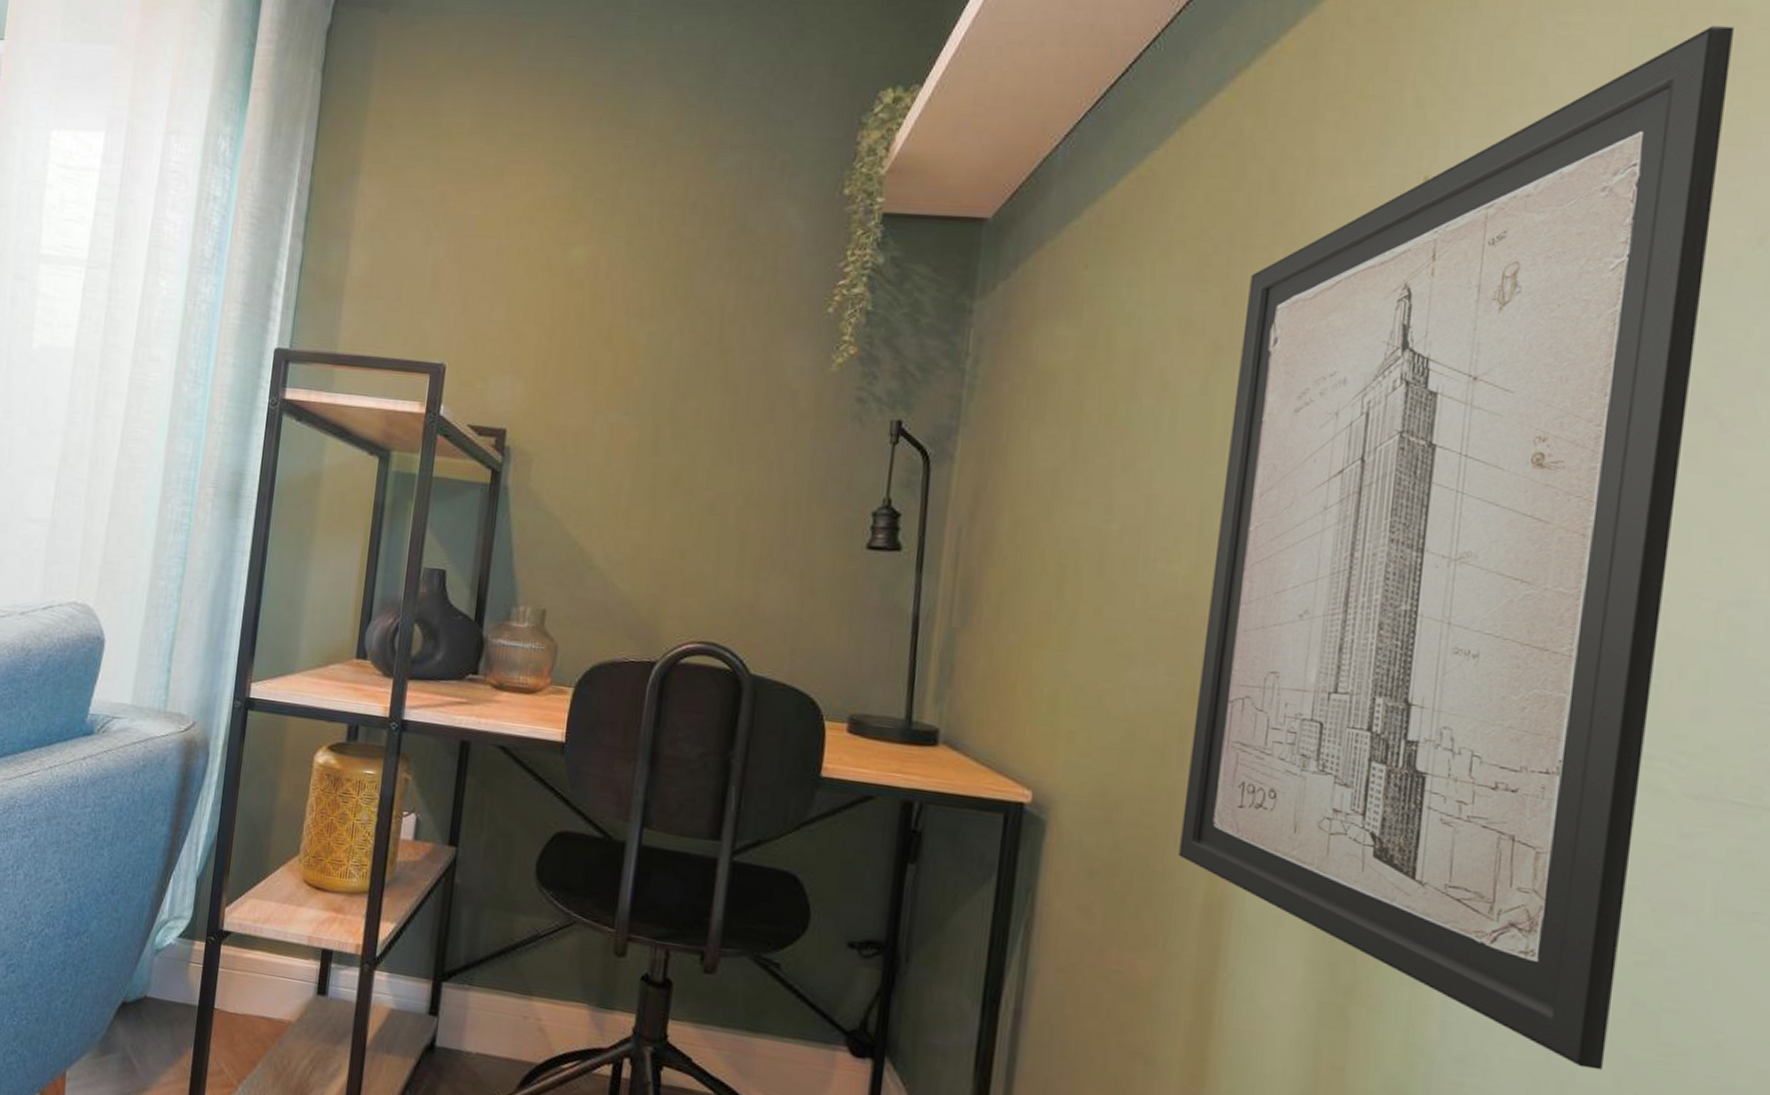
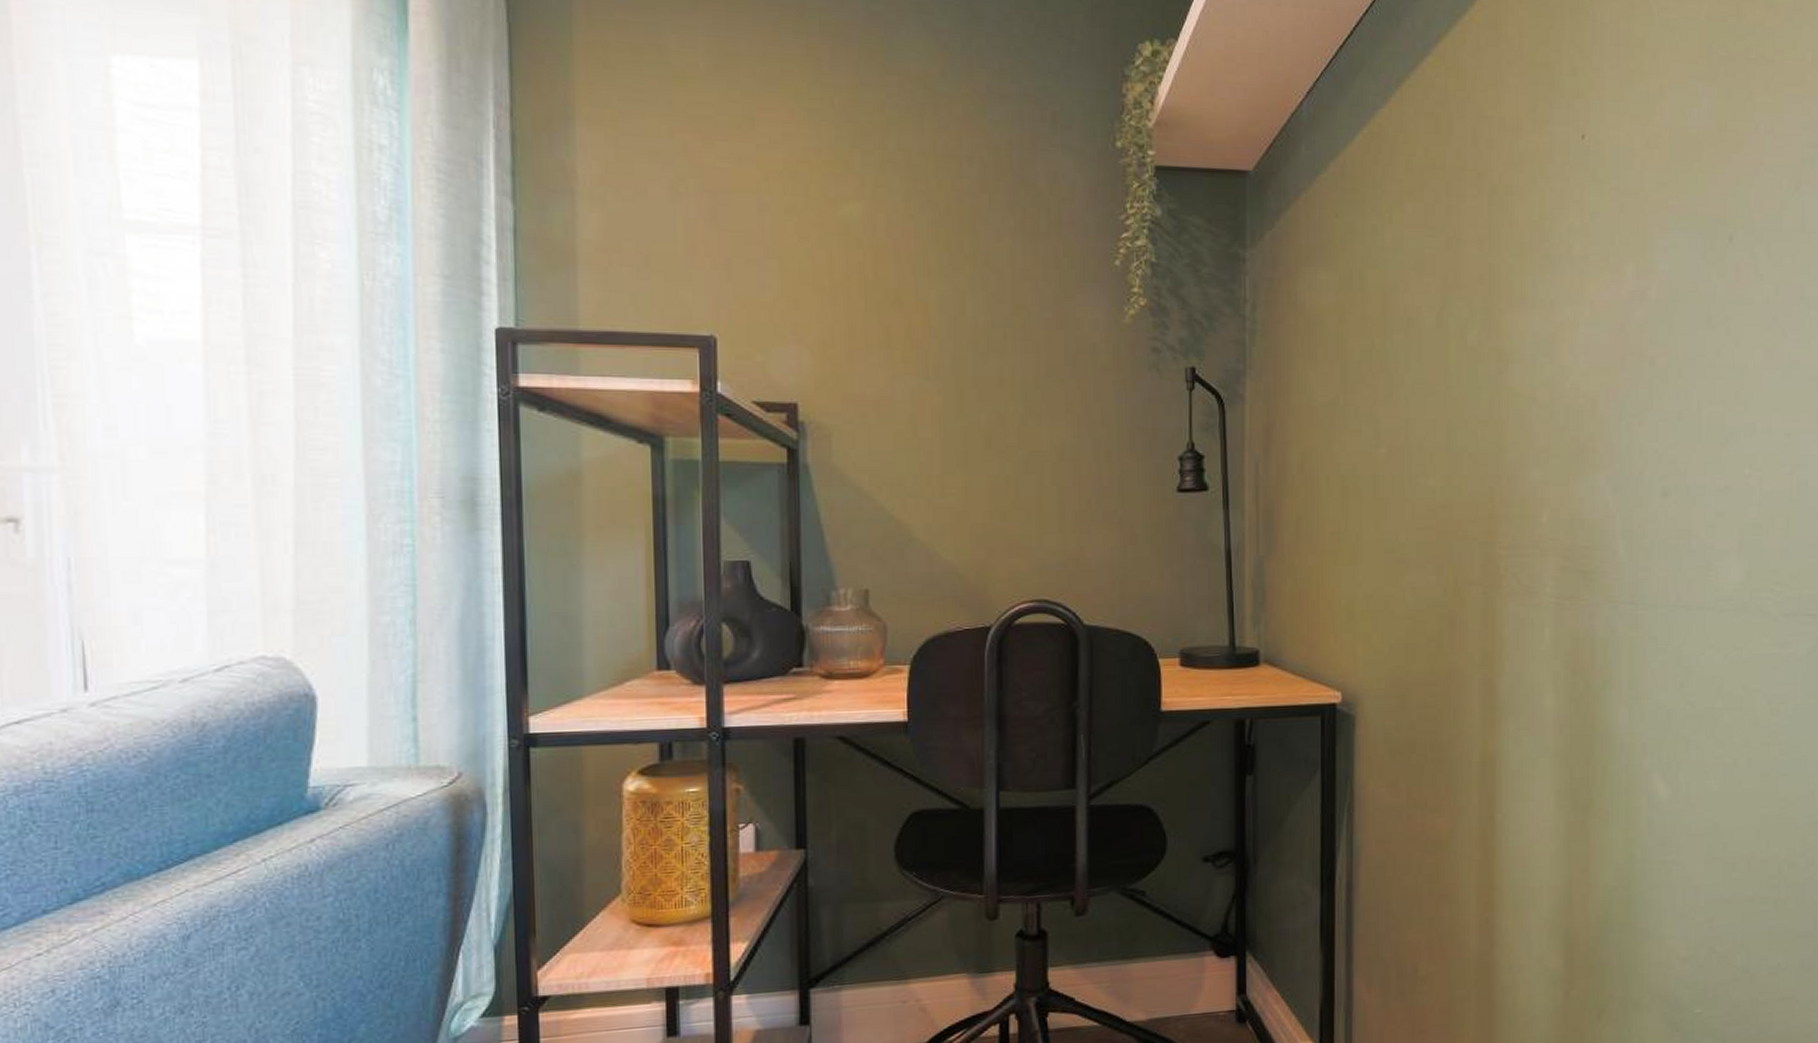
wall art: present [1179,26,1734,1071] -> none [1458,16,1770,830]

